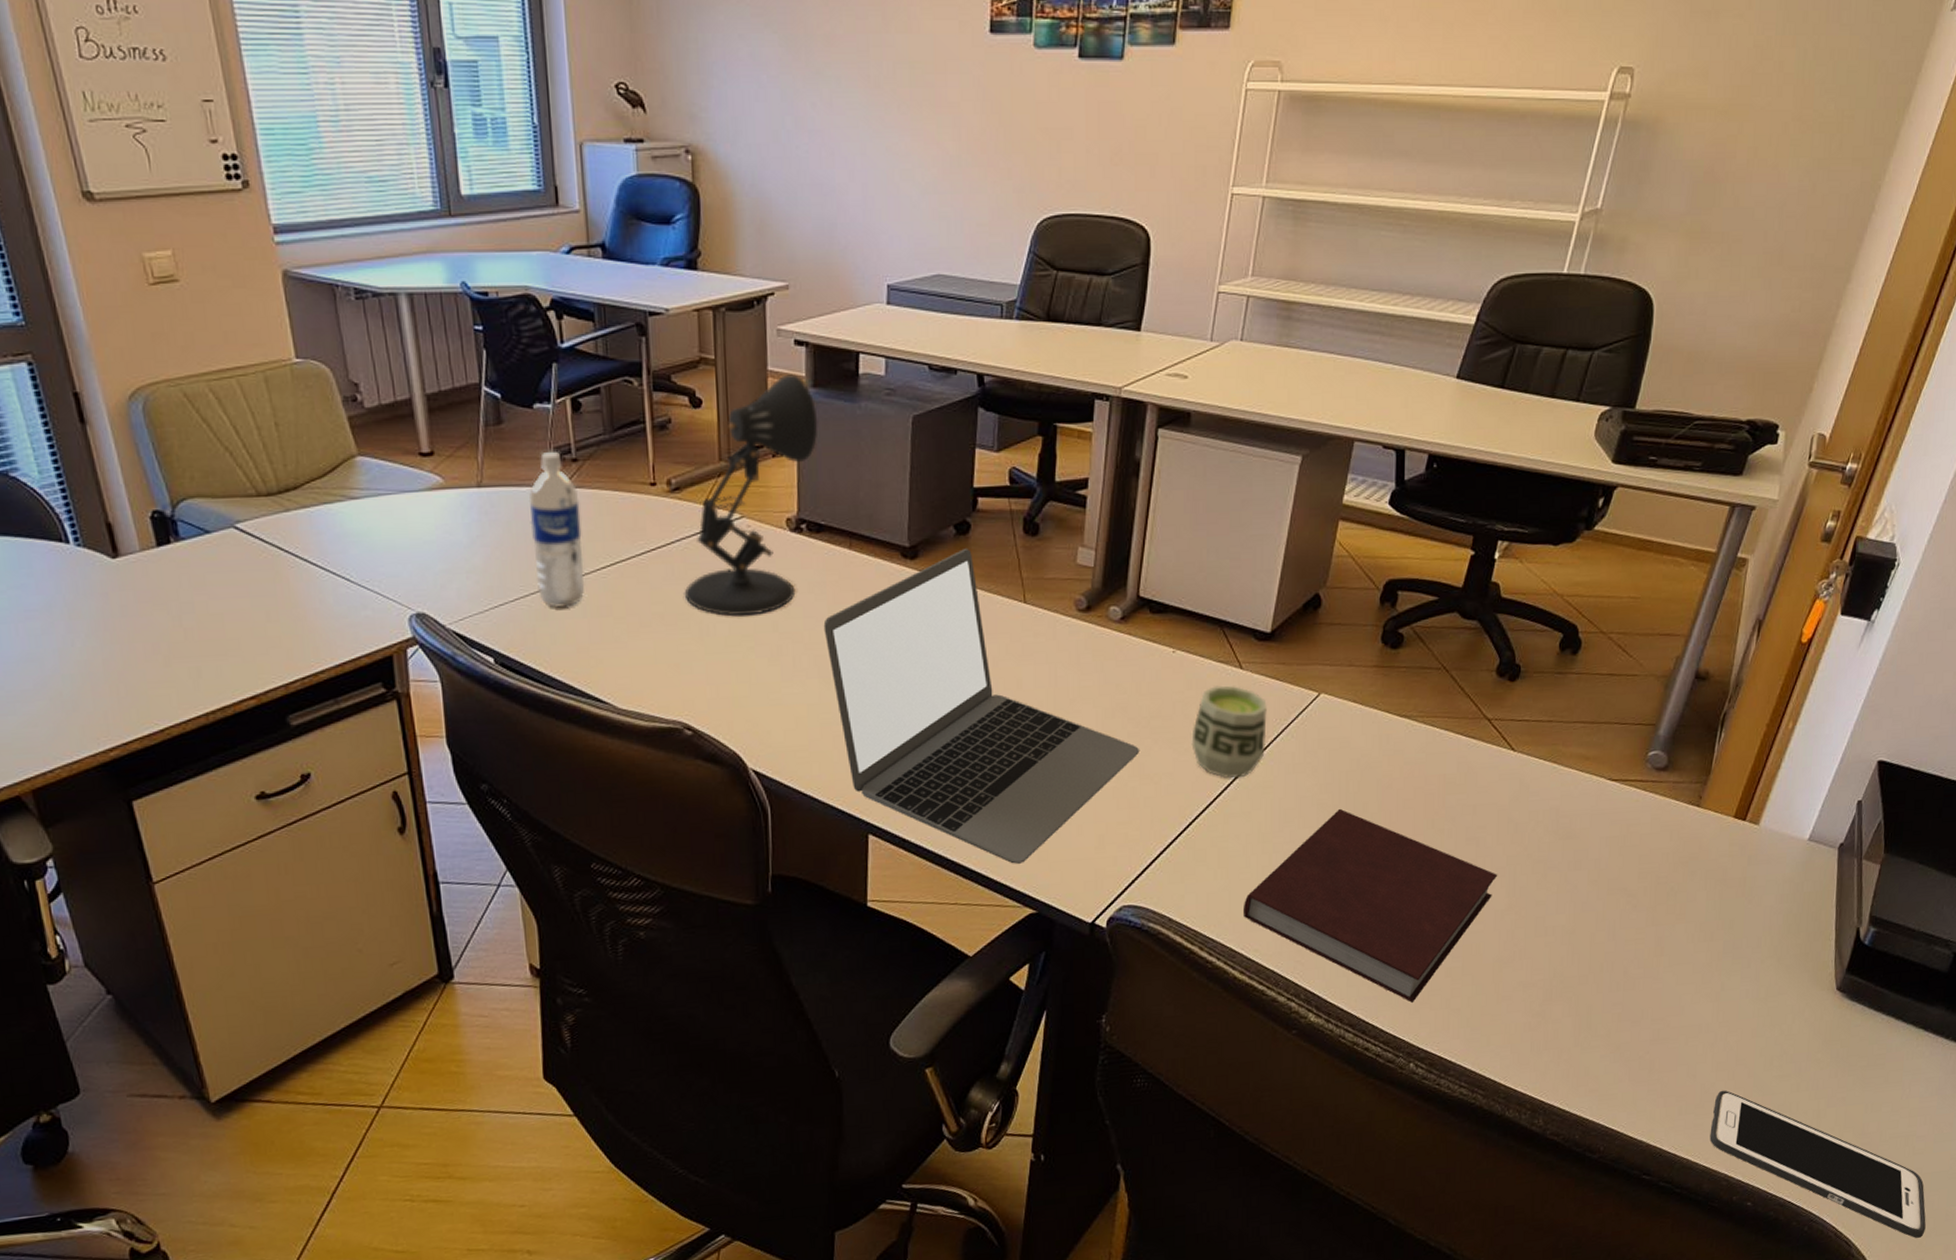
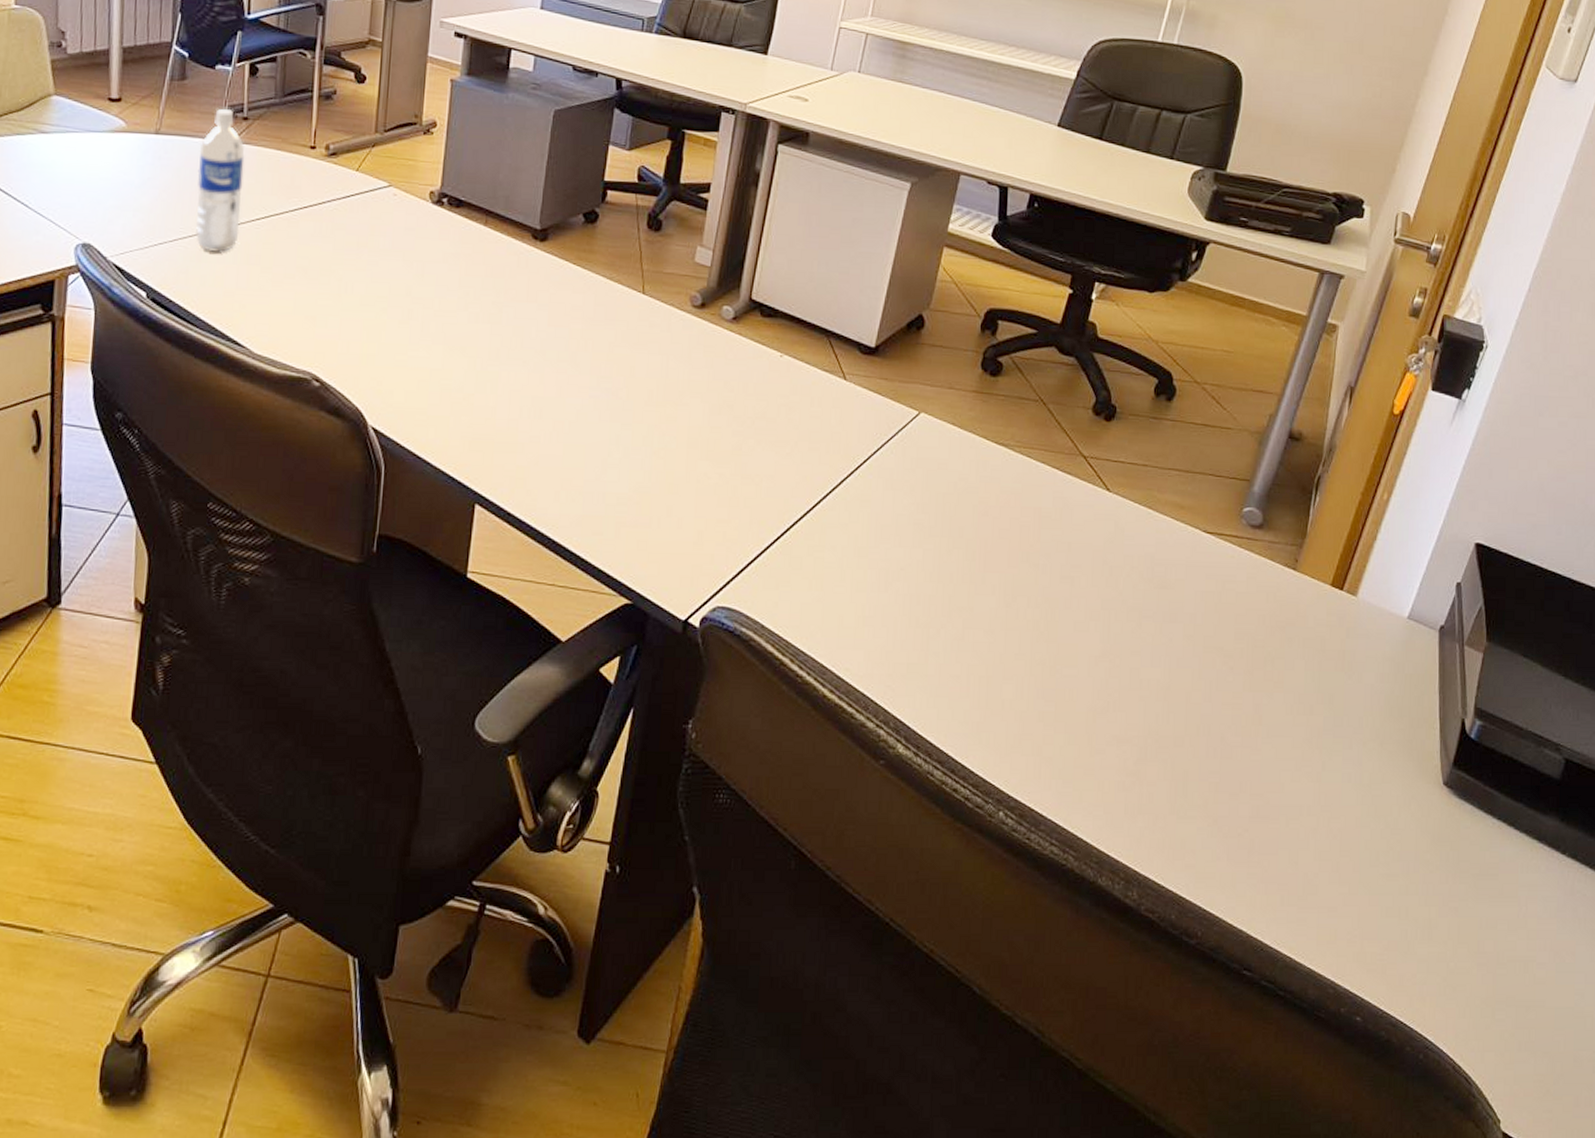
desk lamp: present [684,374,818,616] -> none [328,61,469,278]
laptop: present [823,549,1139,864] -> none [453,237,742,551]
cup: present [1191,685,1267,779] -> none [793,394,868,489]
notebook: present [1244,808,1498,1003] -> none [836,530,1092,745]
cell phone: present [1709,1090,1926,1238] -> none [1314,883,1552,1084]

